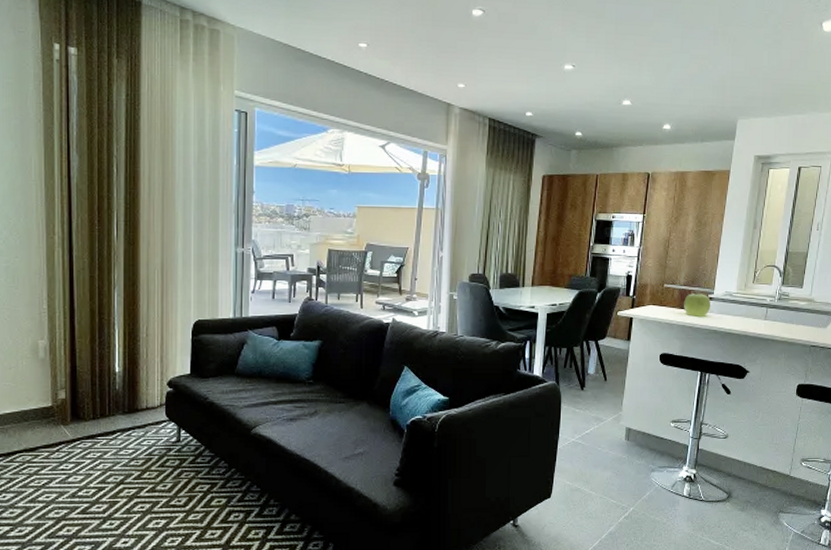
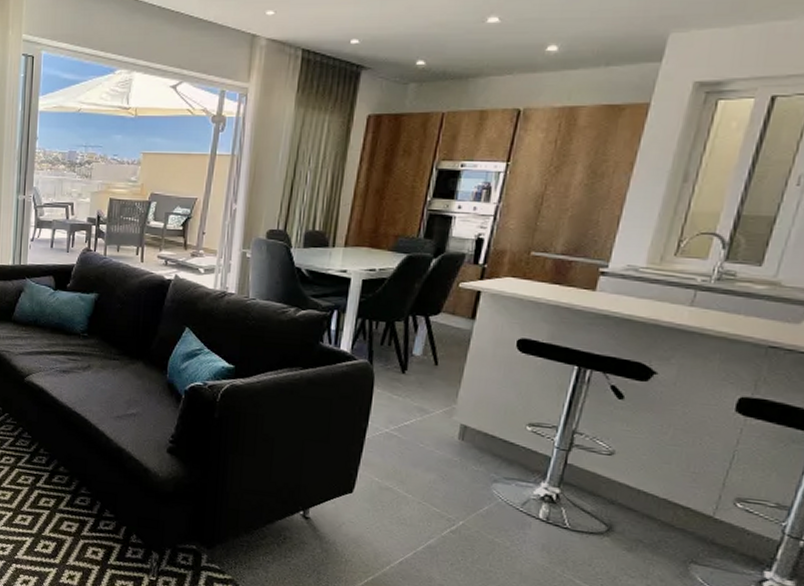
fruit: present [684,291,710,318] -> none [559,262,602,297]

